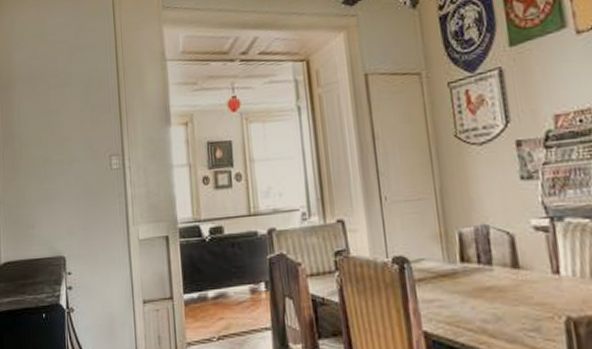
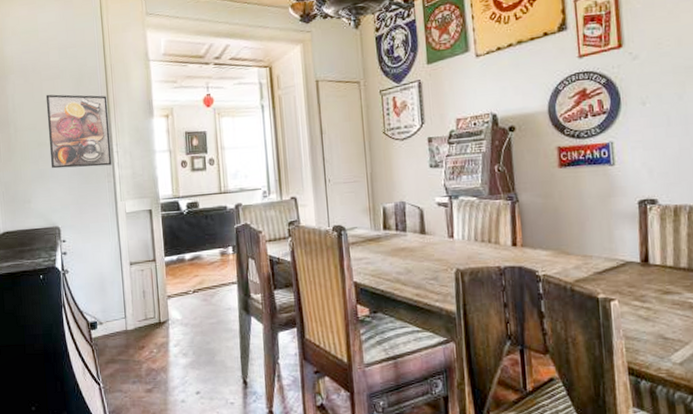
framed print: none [53,102,124,189] -> present [45,94,112,169]

